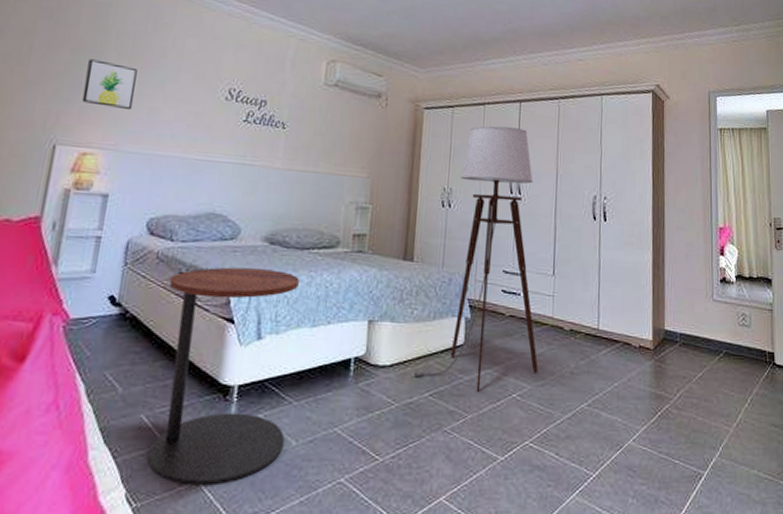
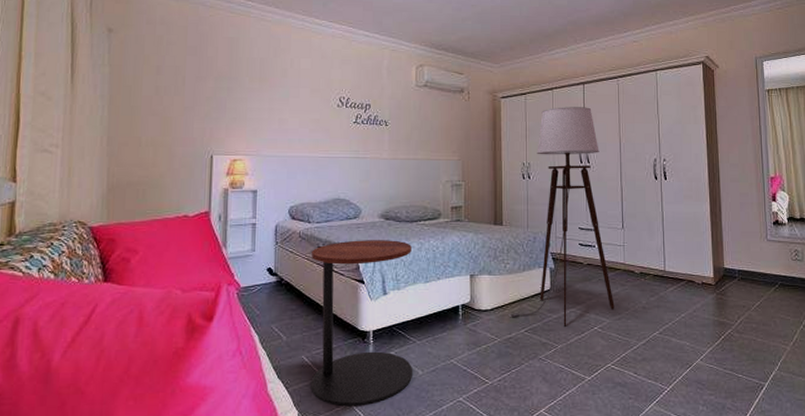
wall art: present [82,59,137,109] -> none [227,84,267,122]

